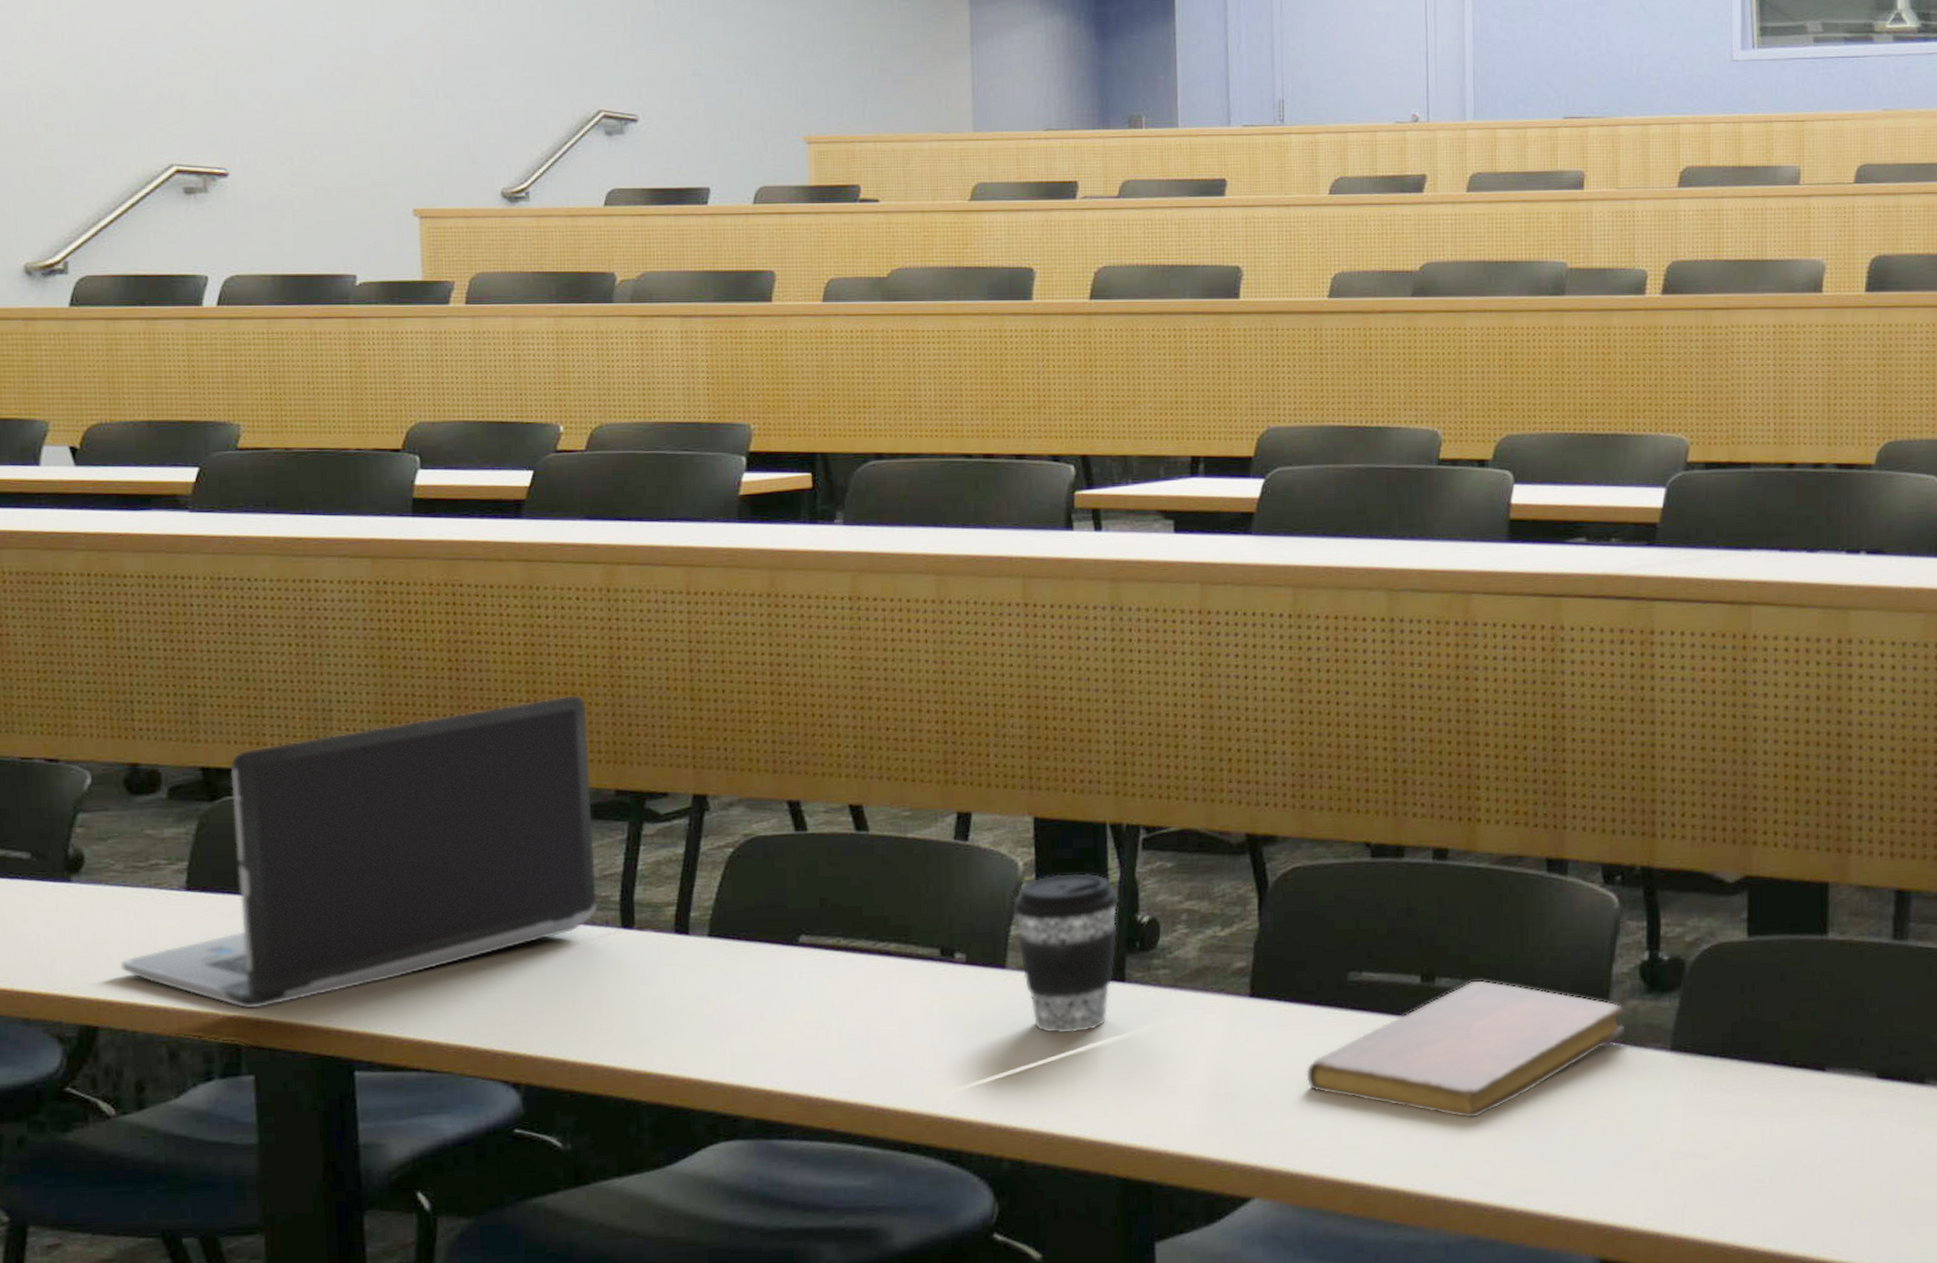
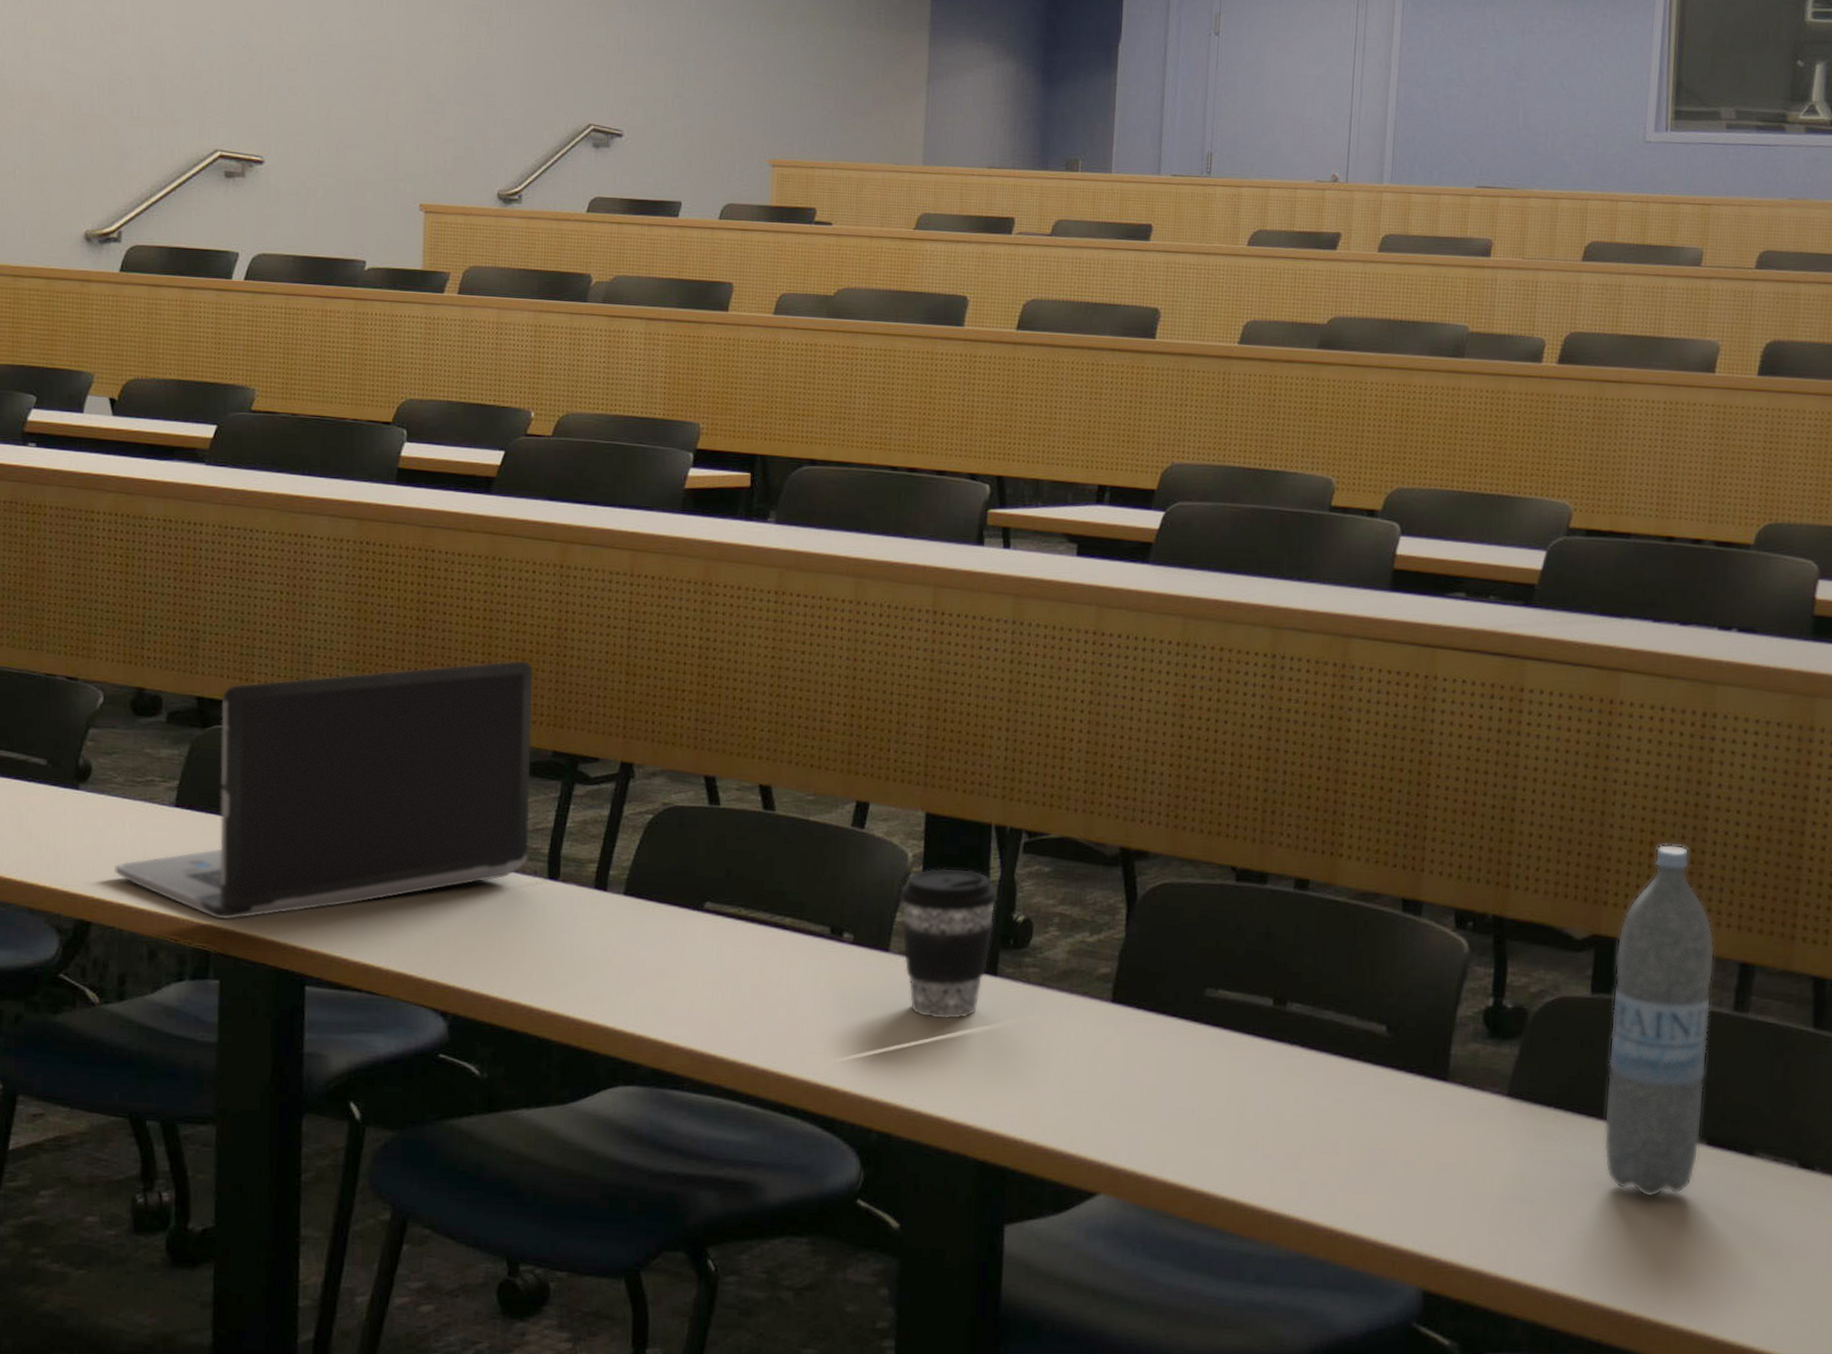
notebook: present [1306,980,1625,1118] -> none [1158,1008,1465,1140]
water bottle: none [1770,776,1871,1138] -> present [1603,844,1715,1197]

